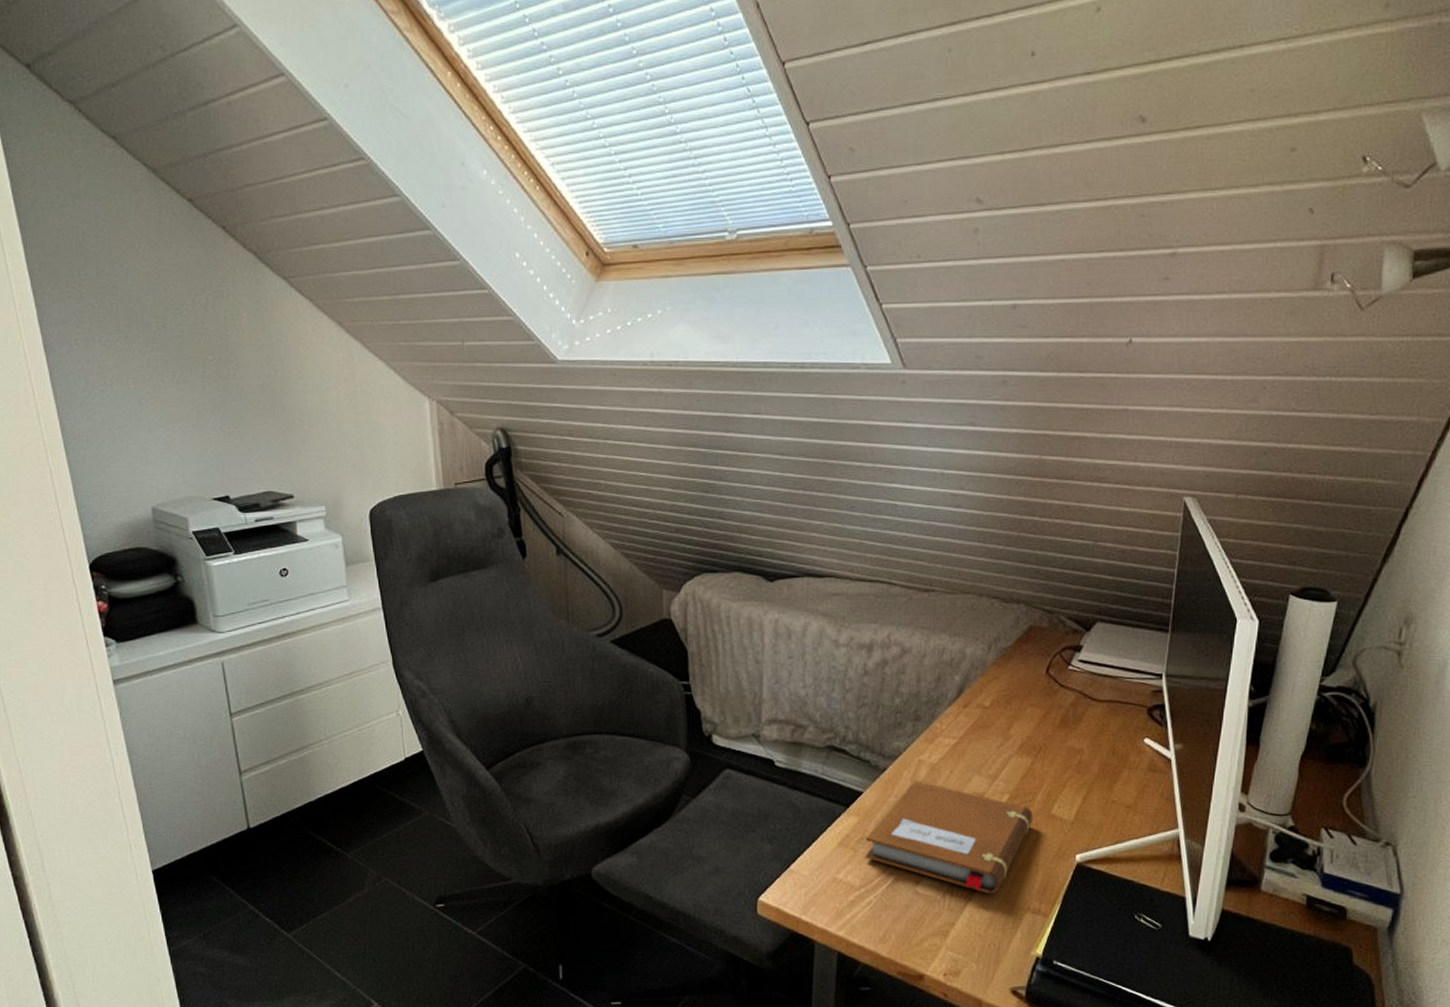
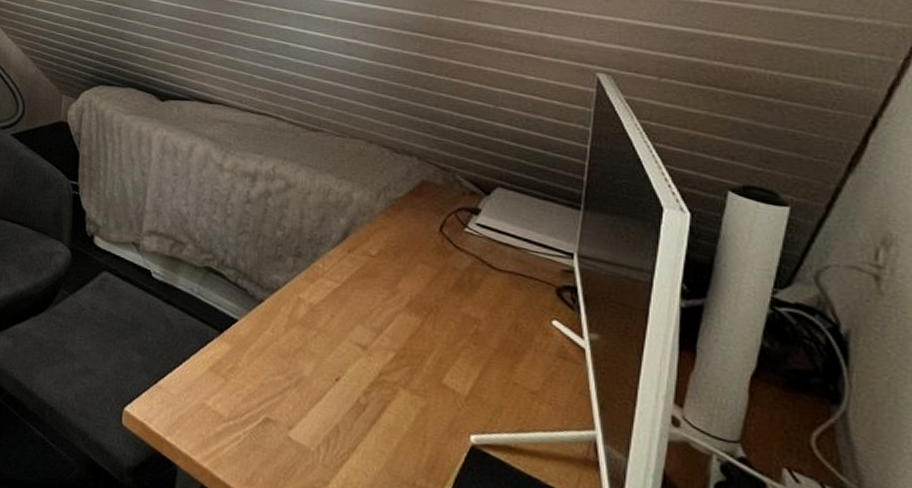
notebook: present [865,781,1033,894] -> none [236,318,422,459]

